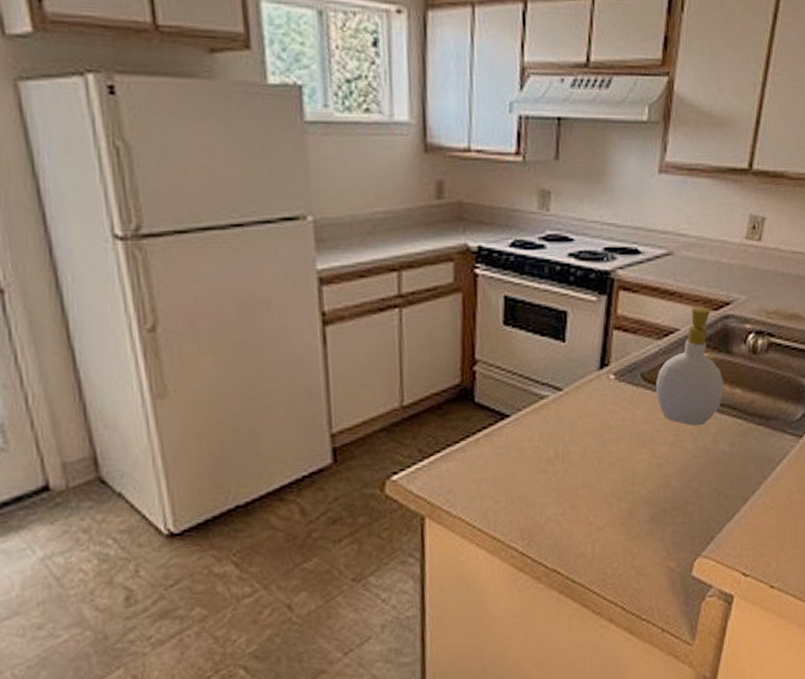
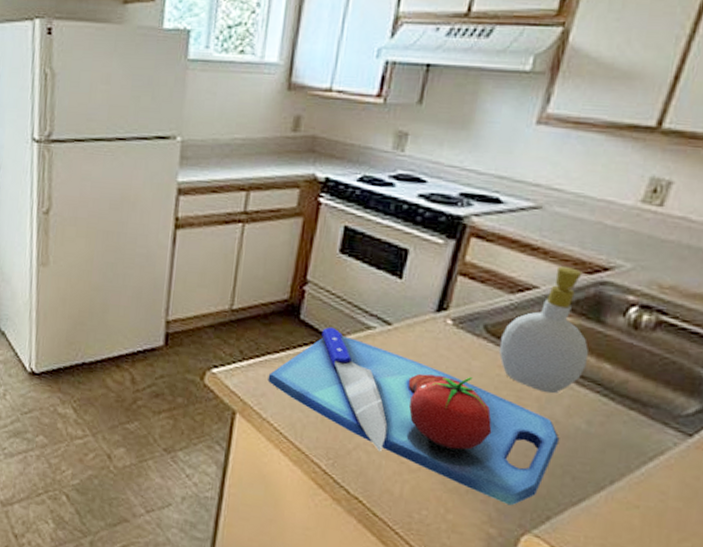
chopping board: none [452,404,712,537] -> present [267,327,560,506]

